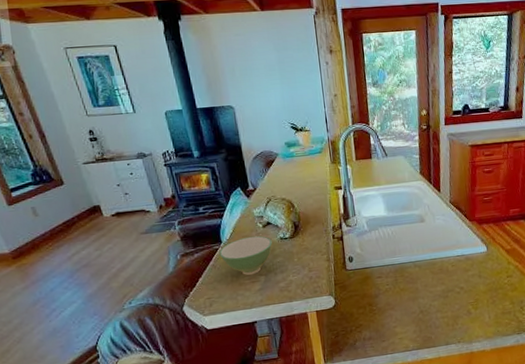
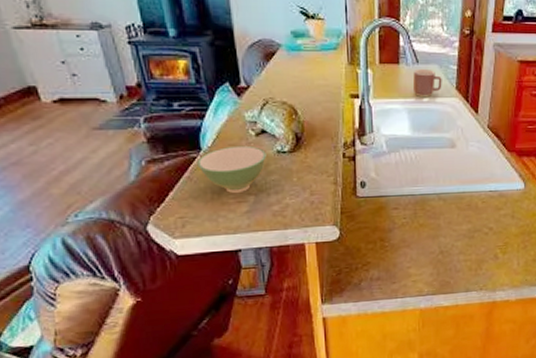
mug: none [384,160,409,183] -> present [413,68,442,96]

